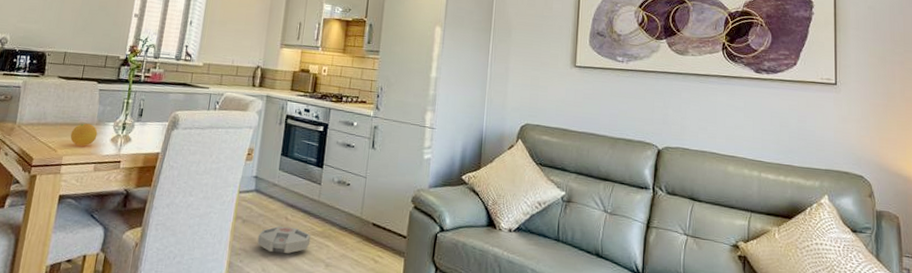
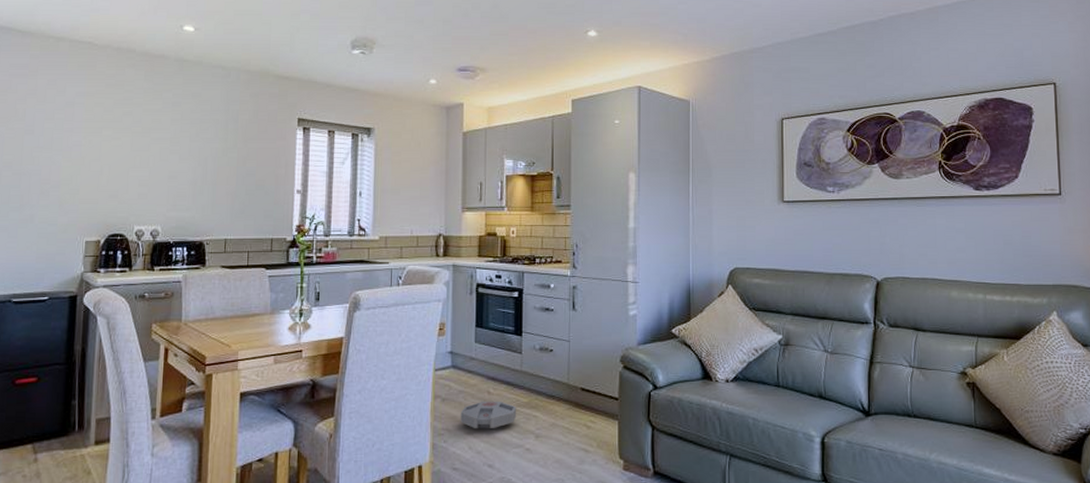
fruit: present [70,123,98,146] -> none [243,314,273,338]

